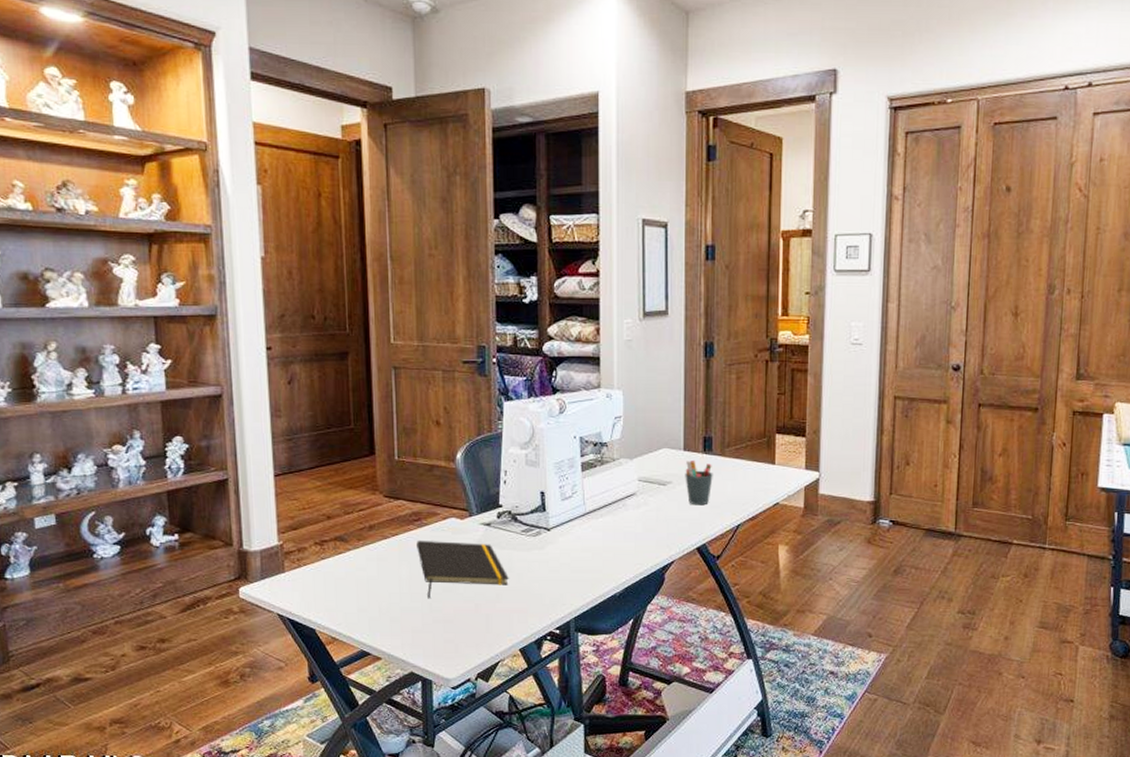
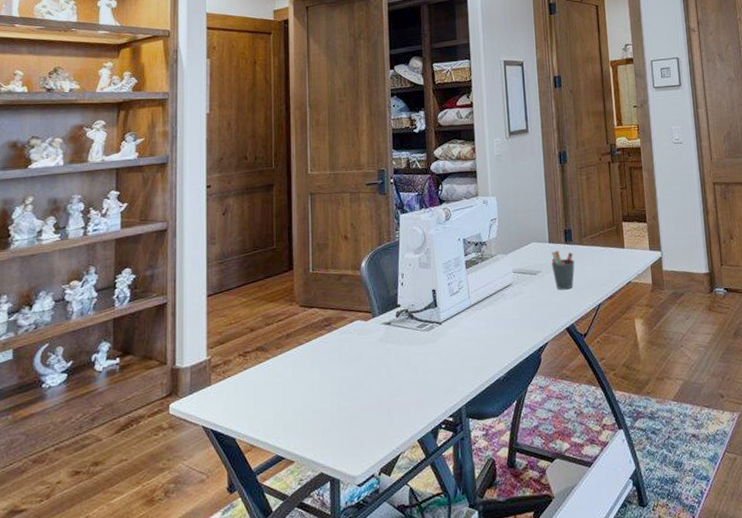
notepad: present [416,540,509,599] -> none [327,341,407,399]

